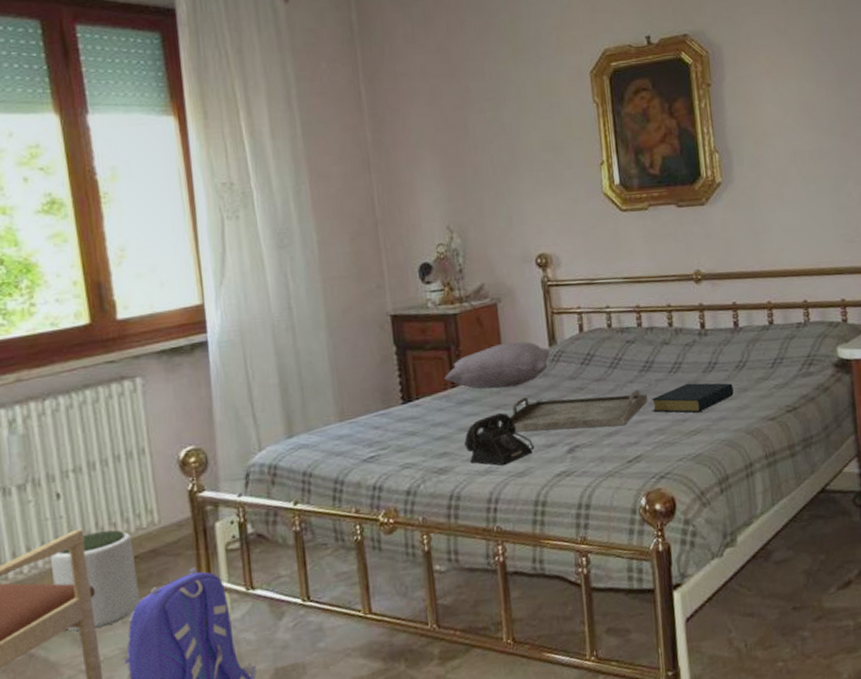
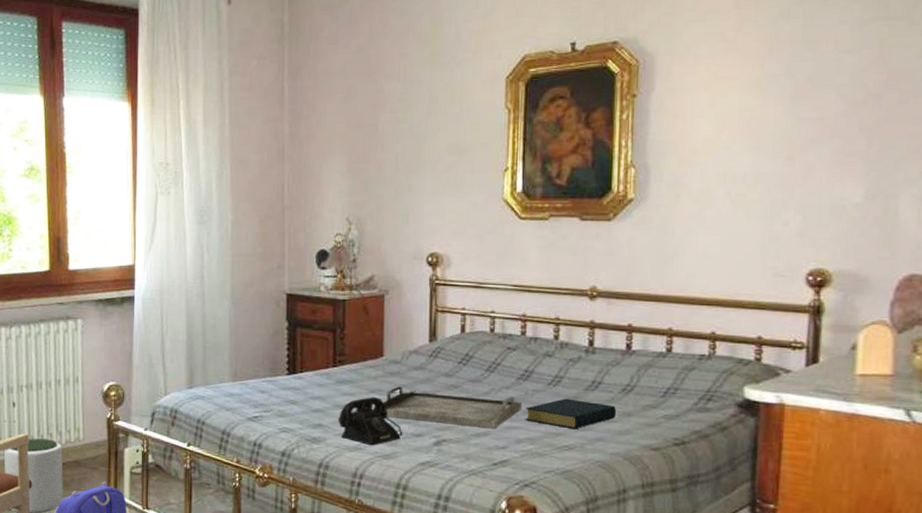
pillow: present [445,341,550,390] -> none [328,332,429,375]

